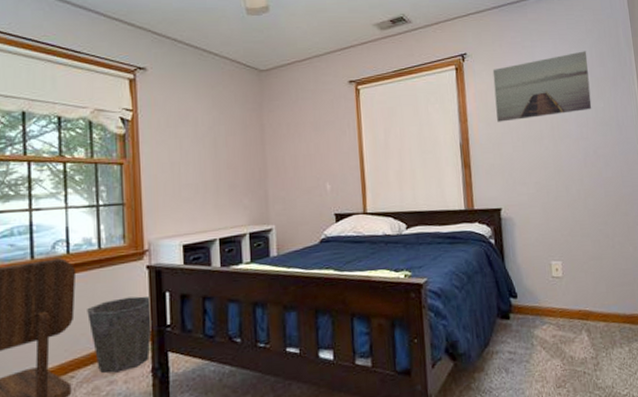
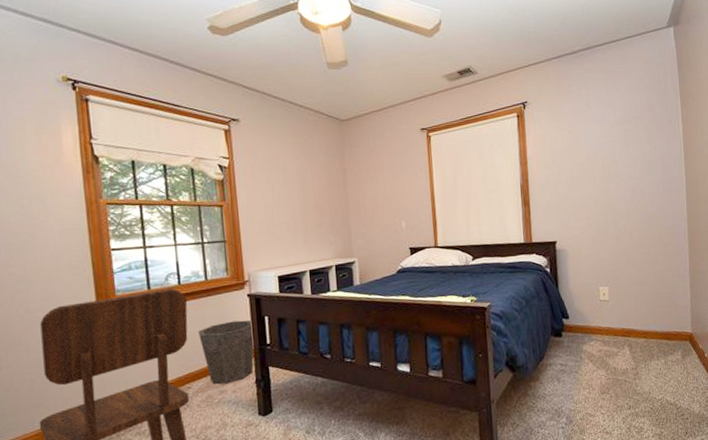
wall art: present [492,51,592,122] -> none [550,97,640,164]

